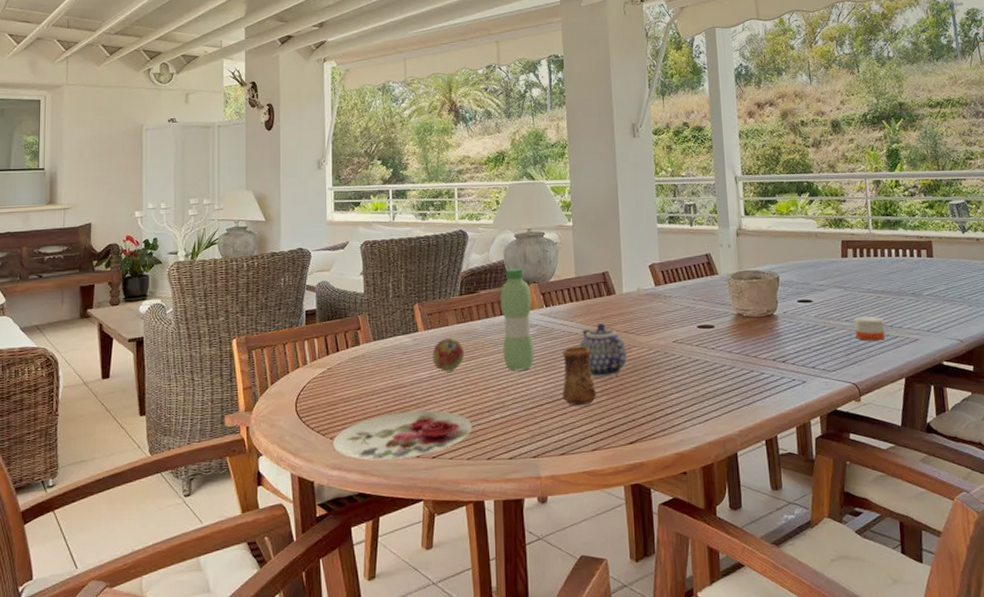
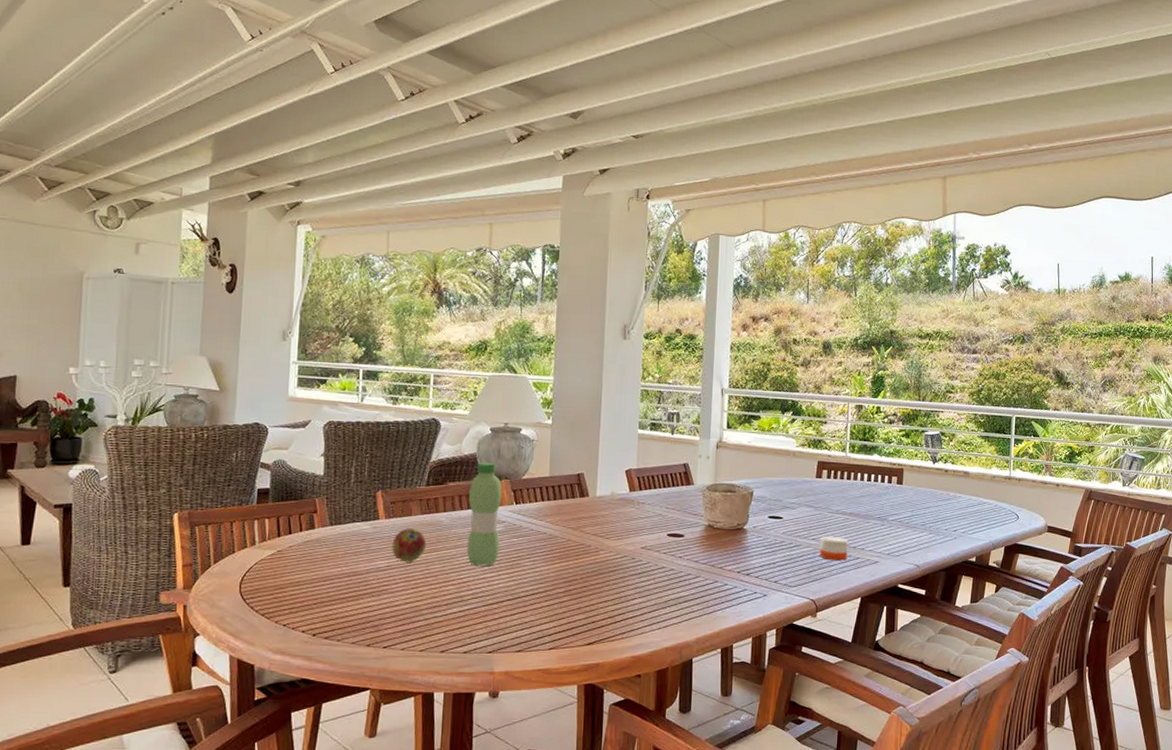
plate: present [332,410,473,461] -> none [277,599,429,647]
cup: present [562,346,597,405] -> none [524,546,560,604]
teapot: present [579,323,628,378] -> none [546,524,595,579]

